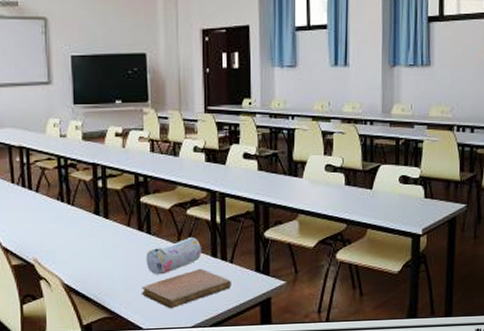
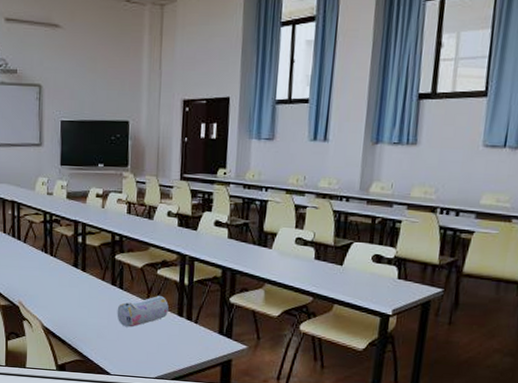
notebook: present [142,268,231,309] -> none [112,325,195,360]

